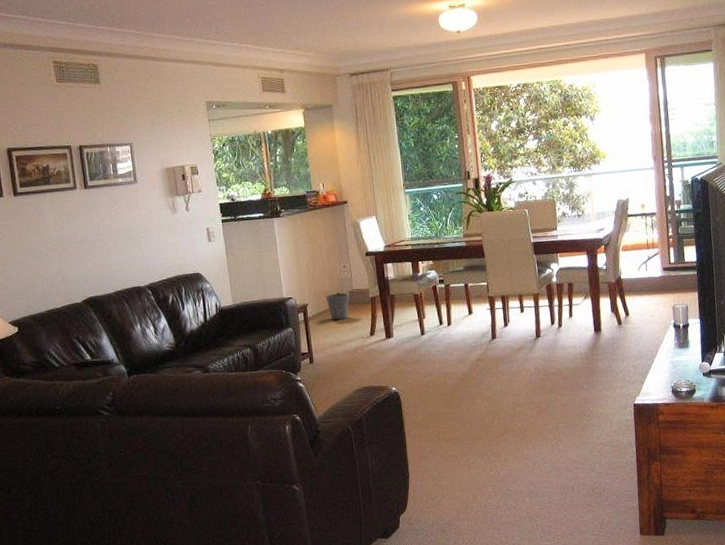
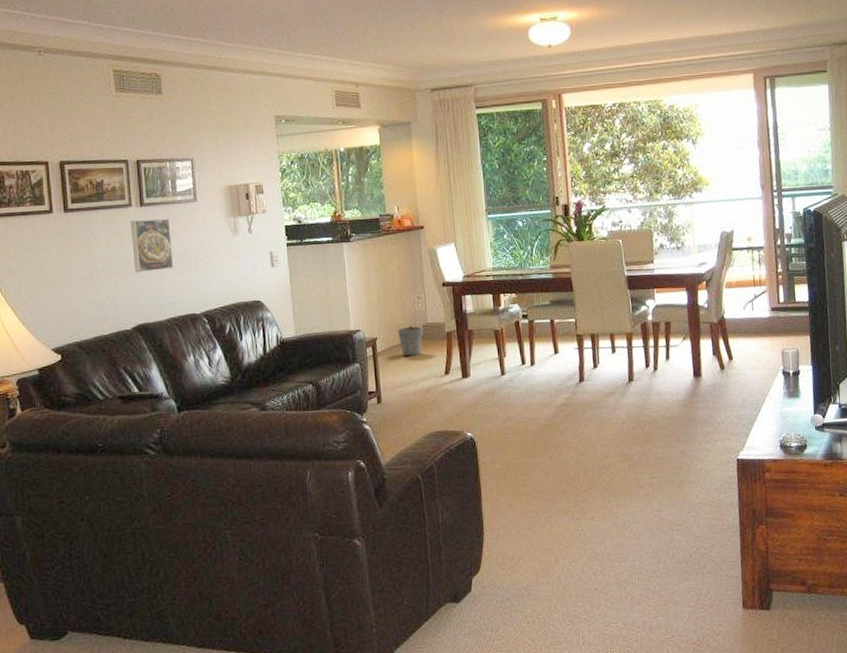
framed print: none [76,199,119,251] -> present [131,218,174,273]

